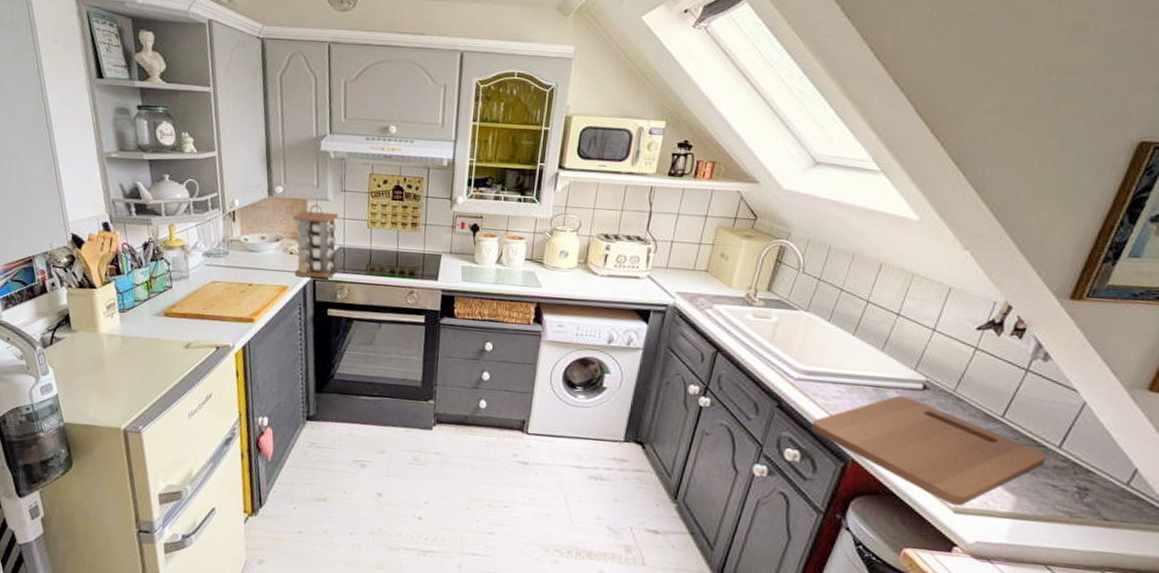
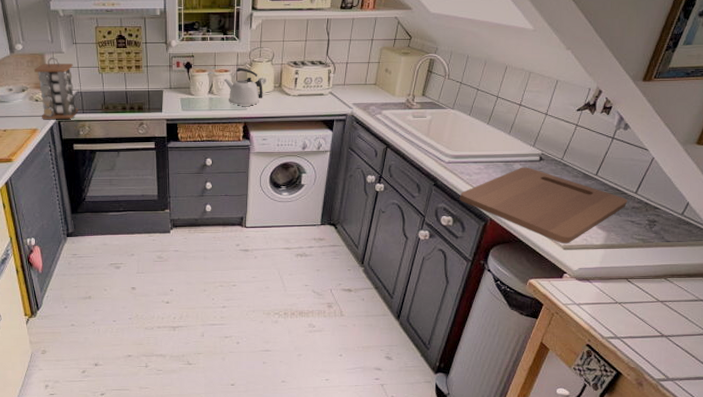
kettle: none [516,235,564,284] -> present [223,67,263,107]

